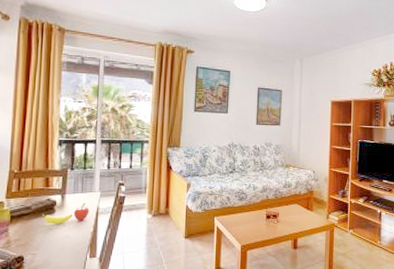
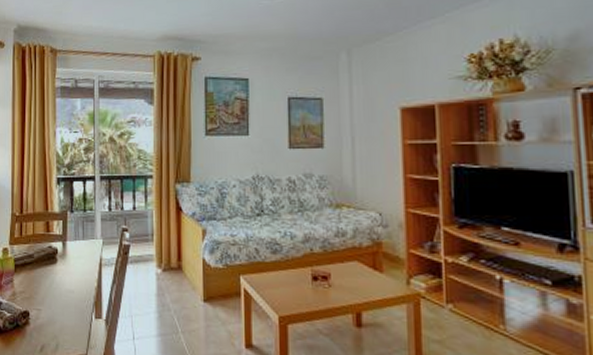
fruit: present [41,203,90,224] -> none [44,252,92,277]

